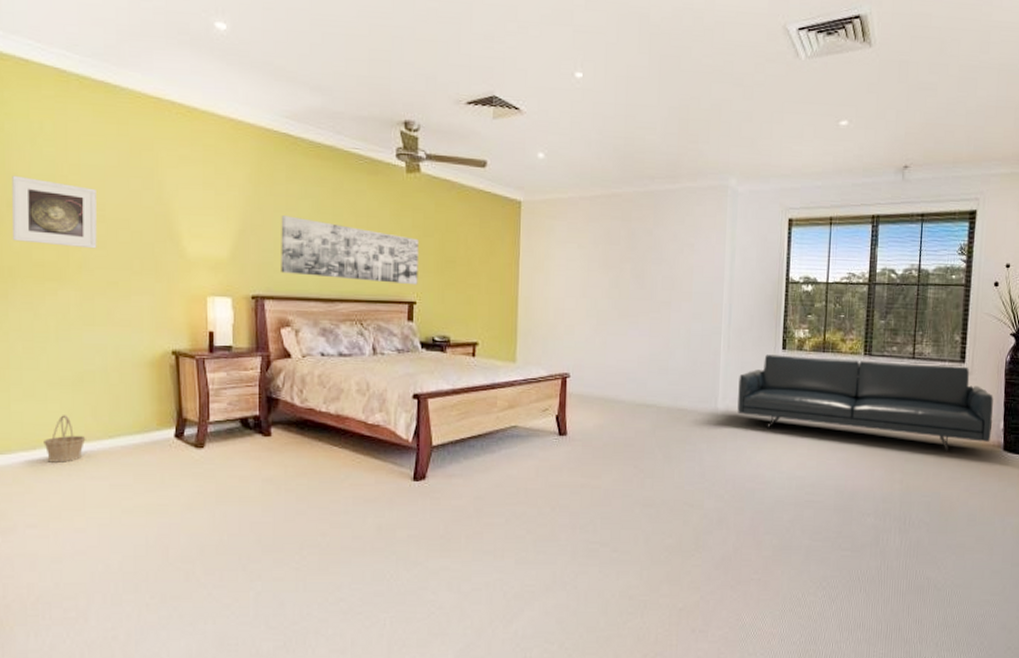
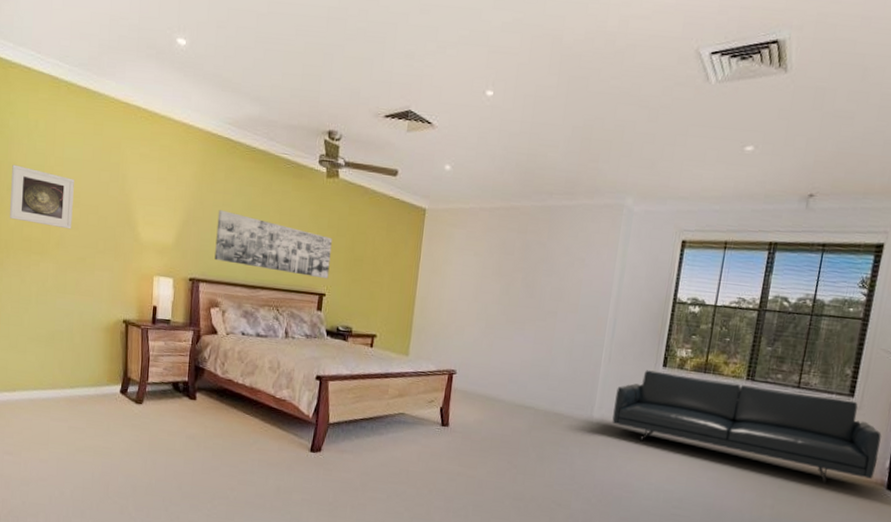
basket: present [44,415,86,463] -> none [21,365,53,404]

